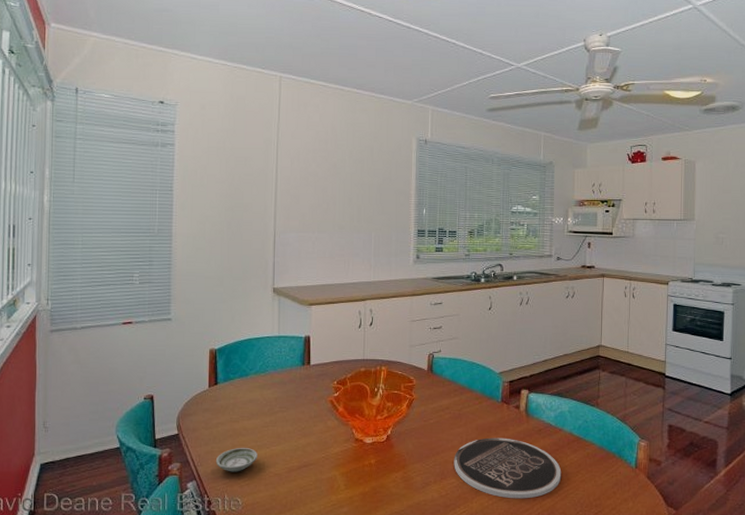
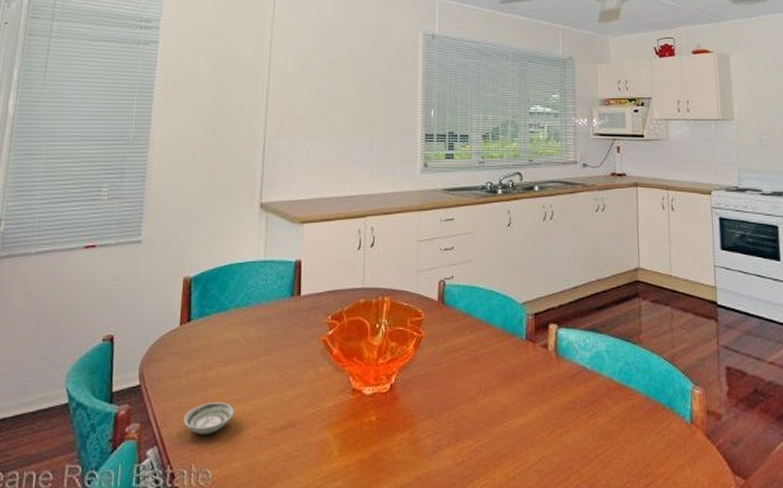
plate: present [454,438,562,499] -> none [471,385,602,467]

